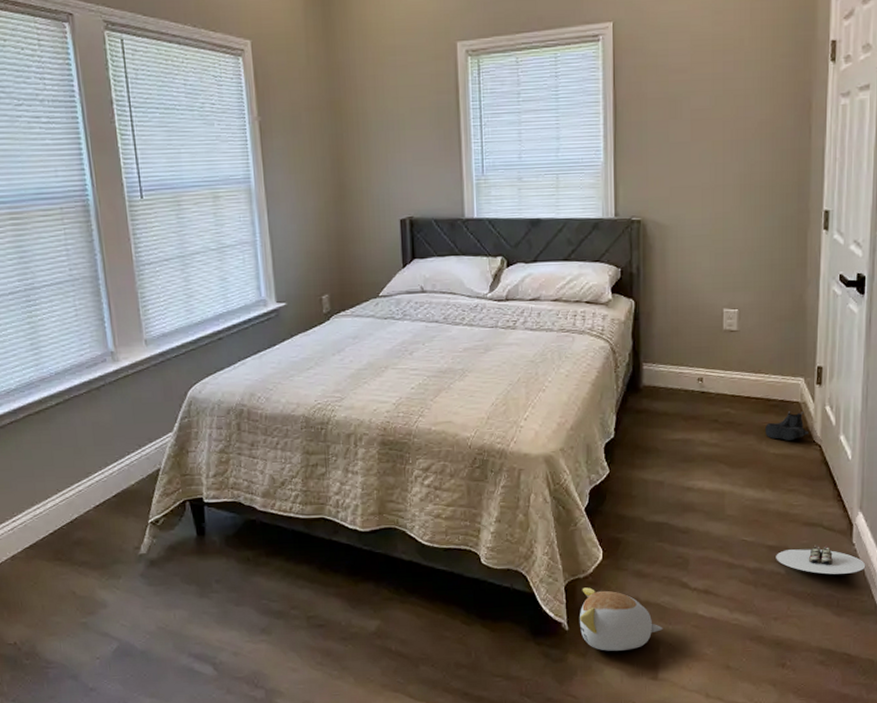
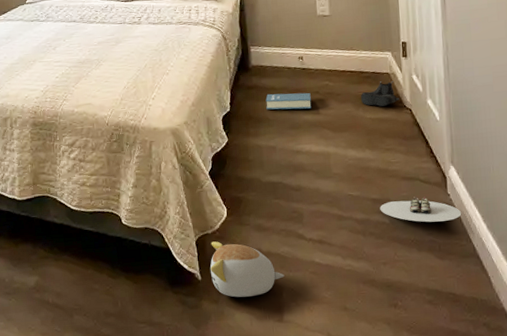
book: none [656,419,708,440] -> present [265,92,312,110]

